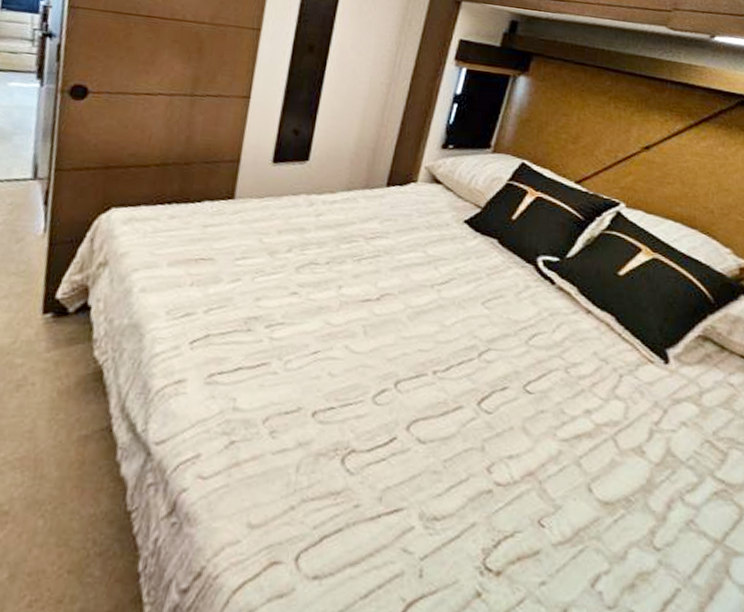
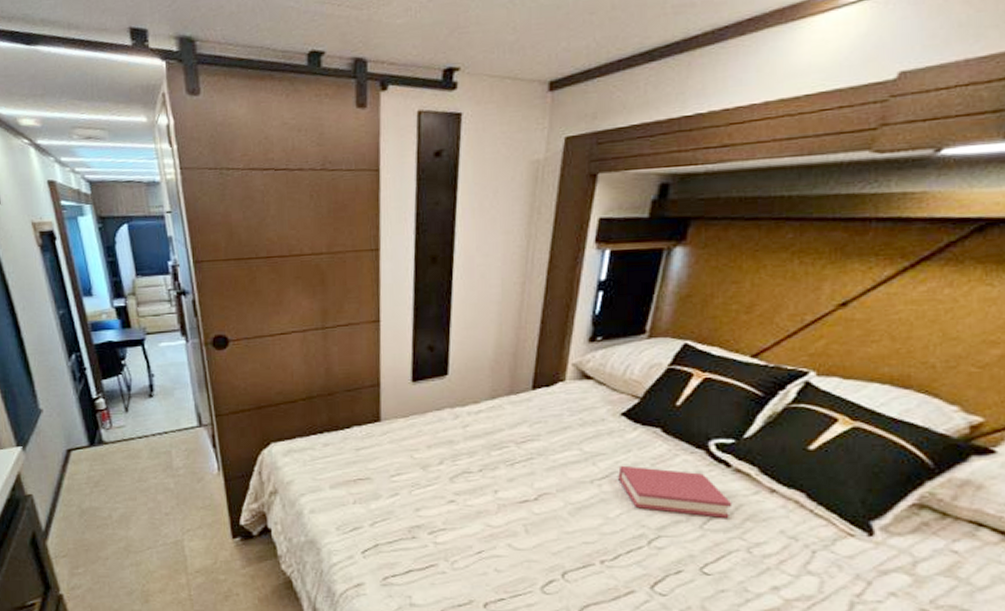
hardback book: none [457,272,555,337] -> present [618,465,732,519]

